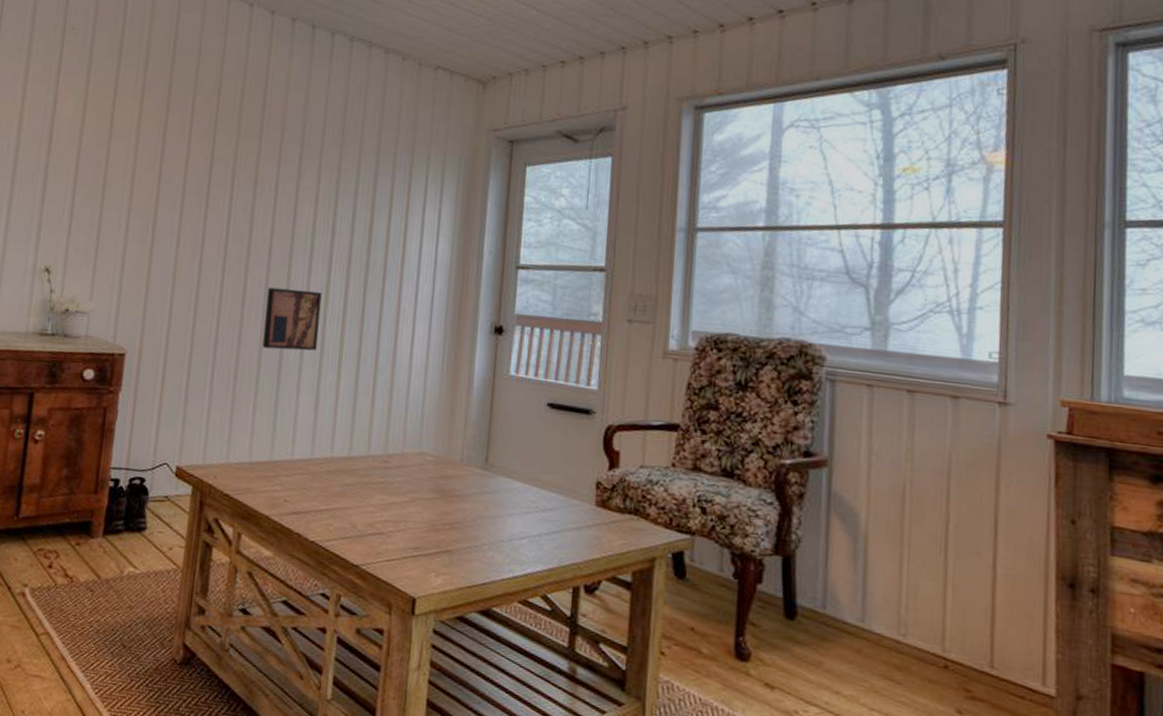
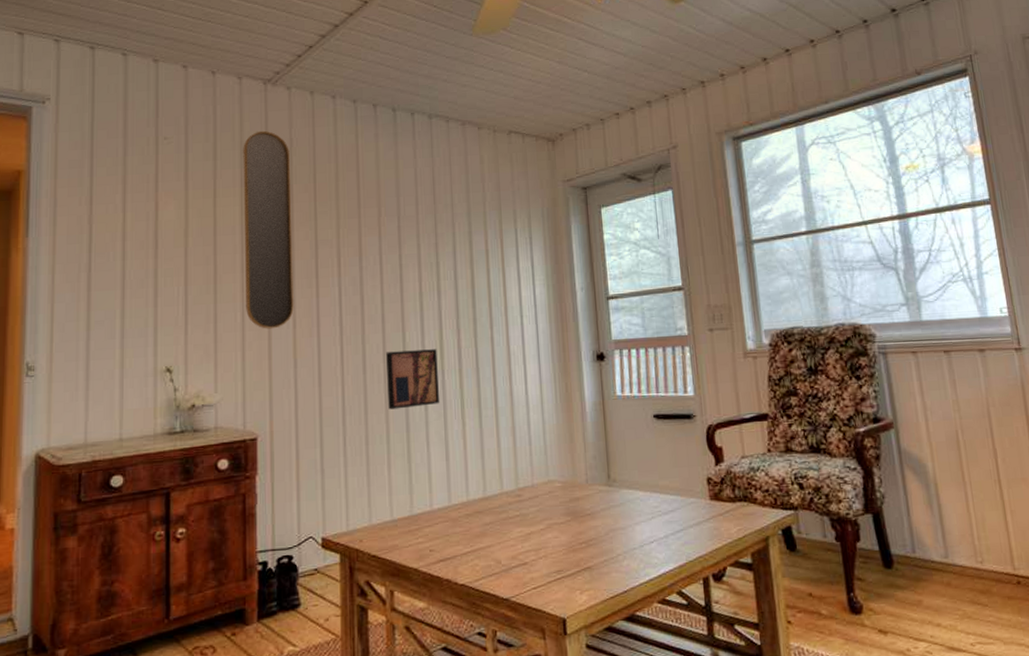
home mirror: none [131,32,197,245] -> present [243,130,294,329]

